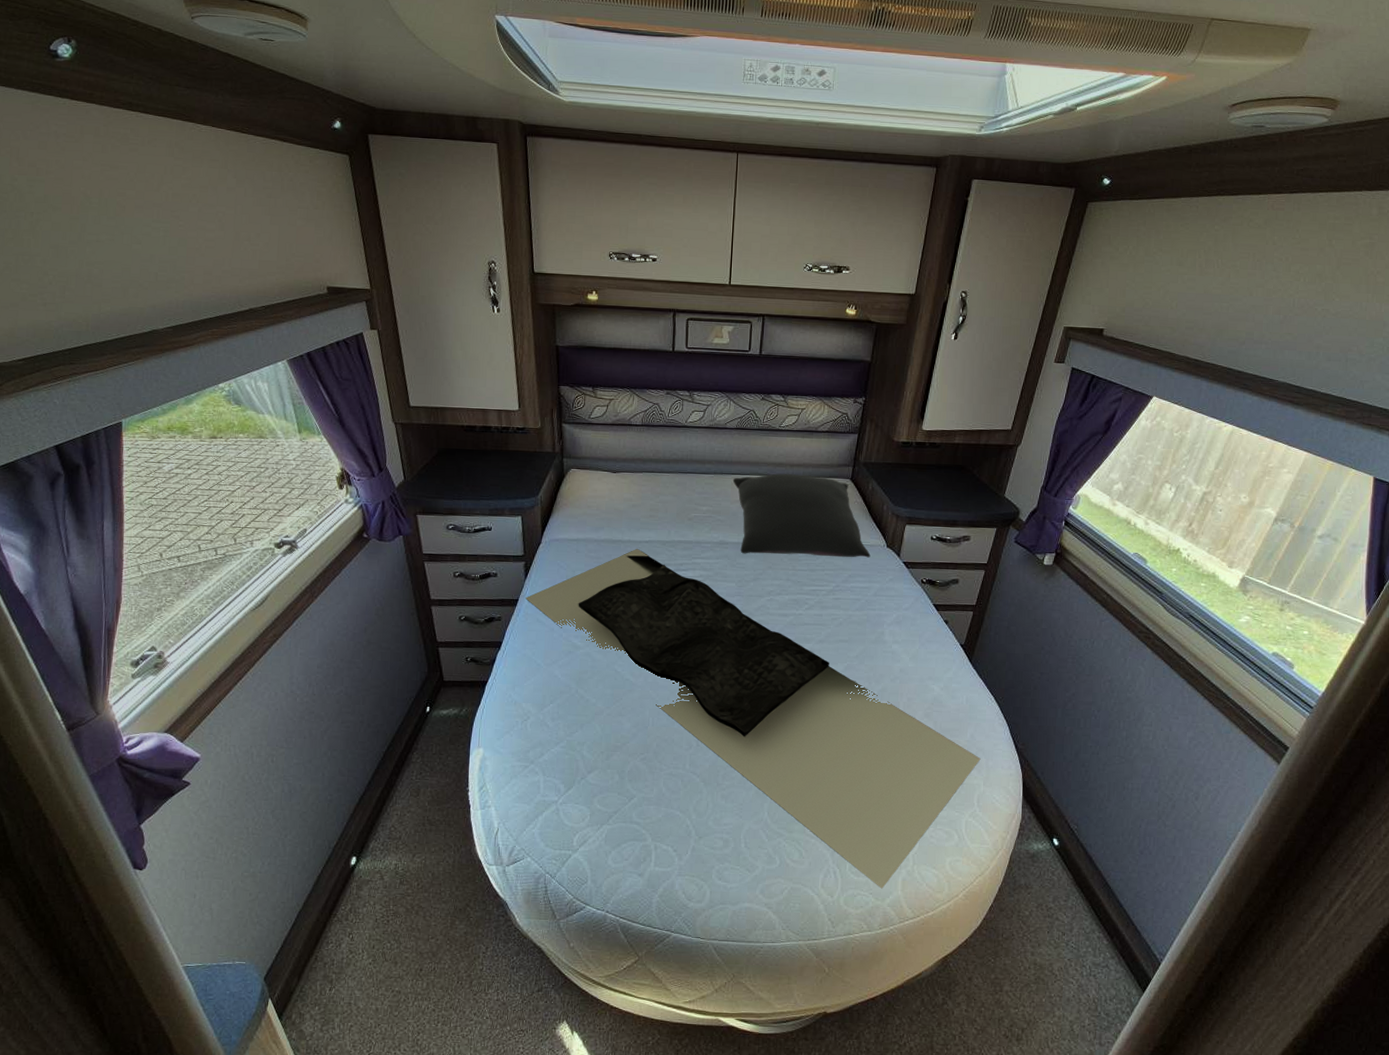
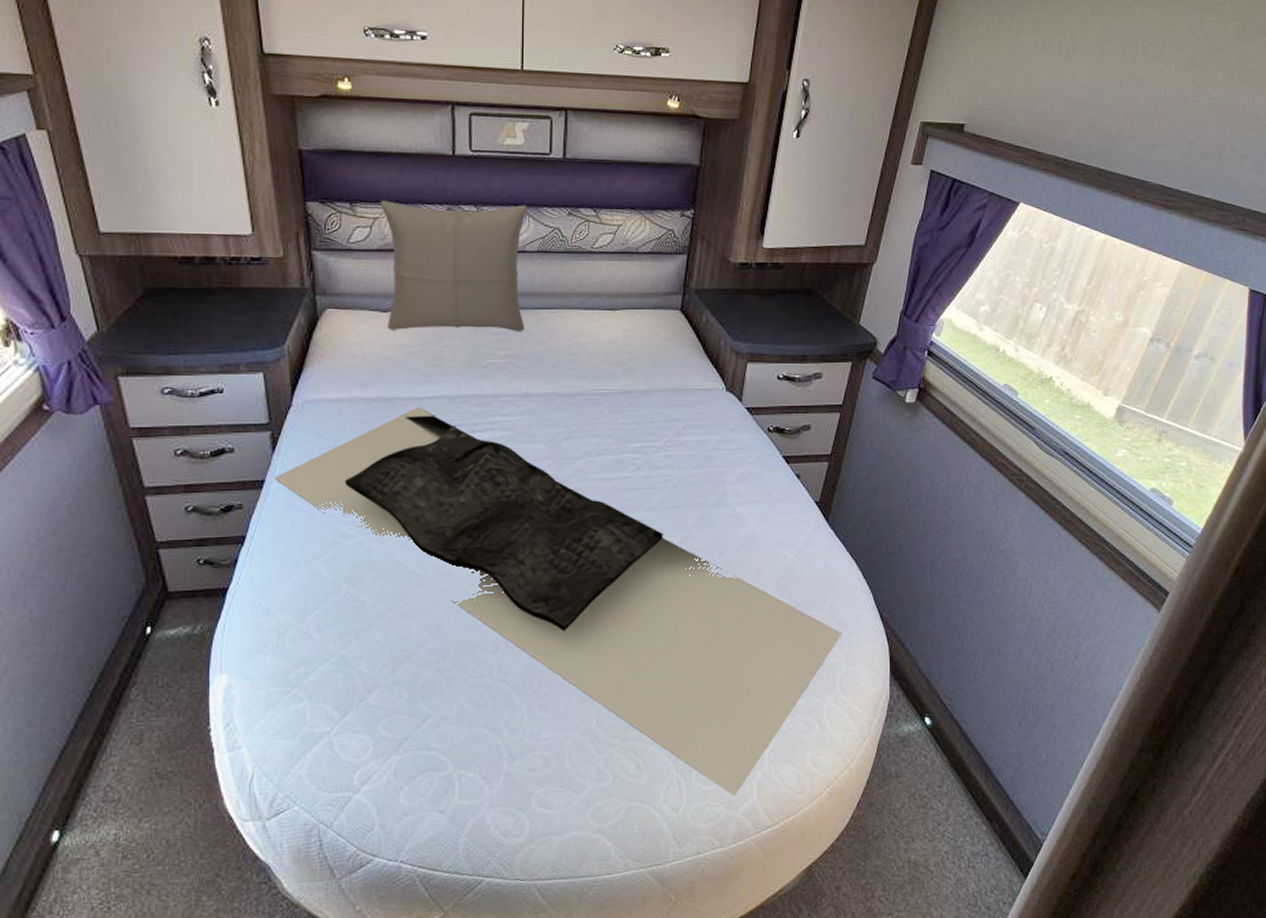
pillow: none [615,385,729,492] -> present [379,200,527,331]
pillow: present [732,473,871,558] -> none [536,306,707,407]

